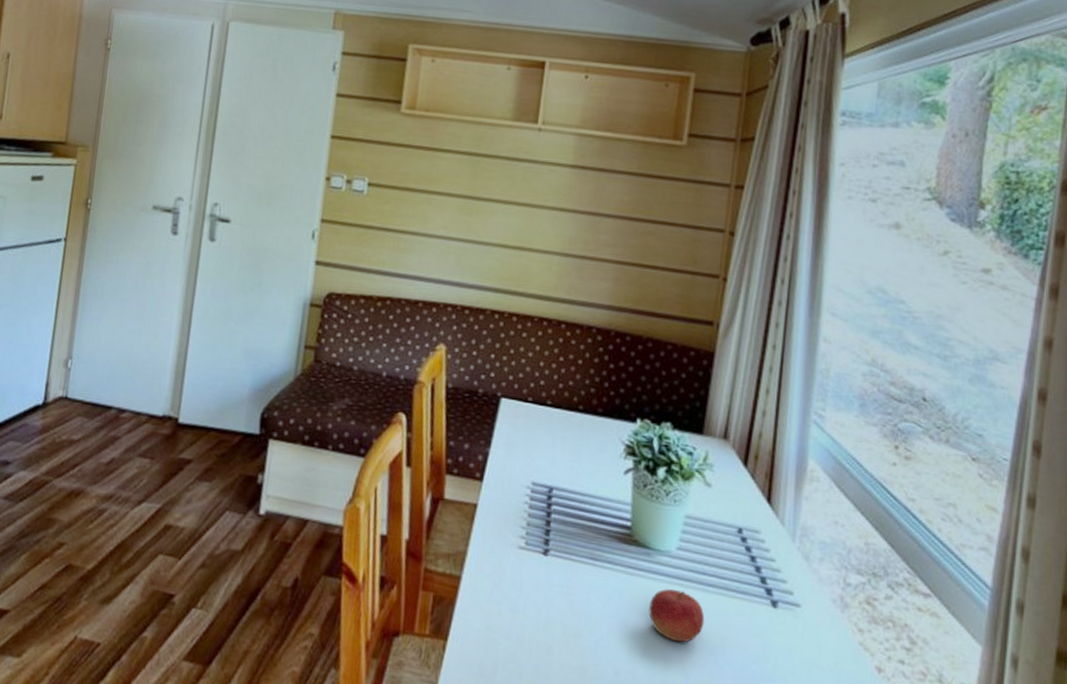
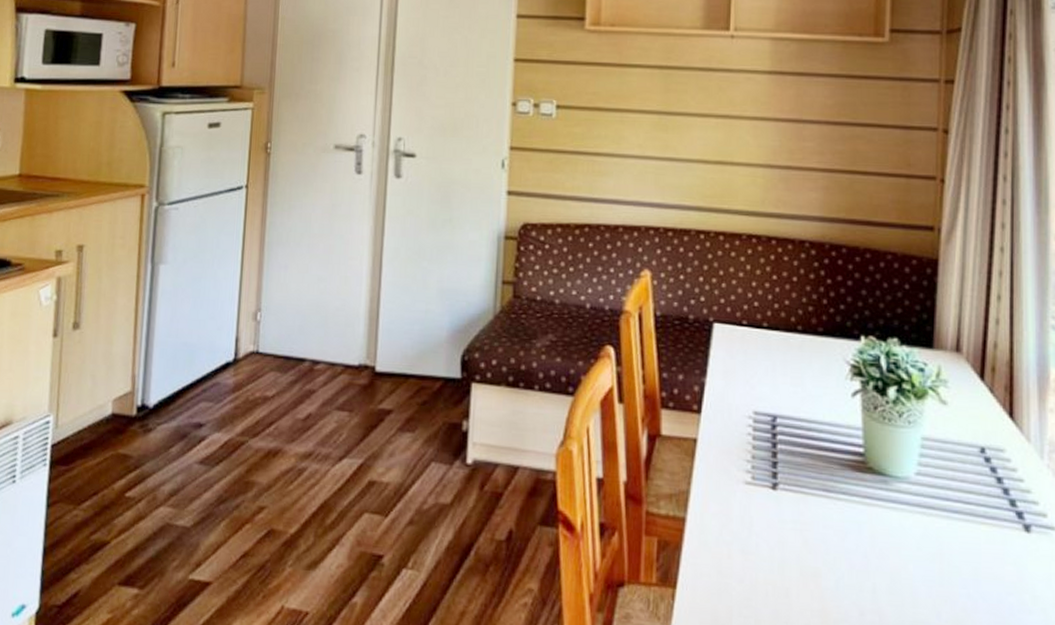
fruit: present [649,589,705,643] -> none [891,519,953,577]

